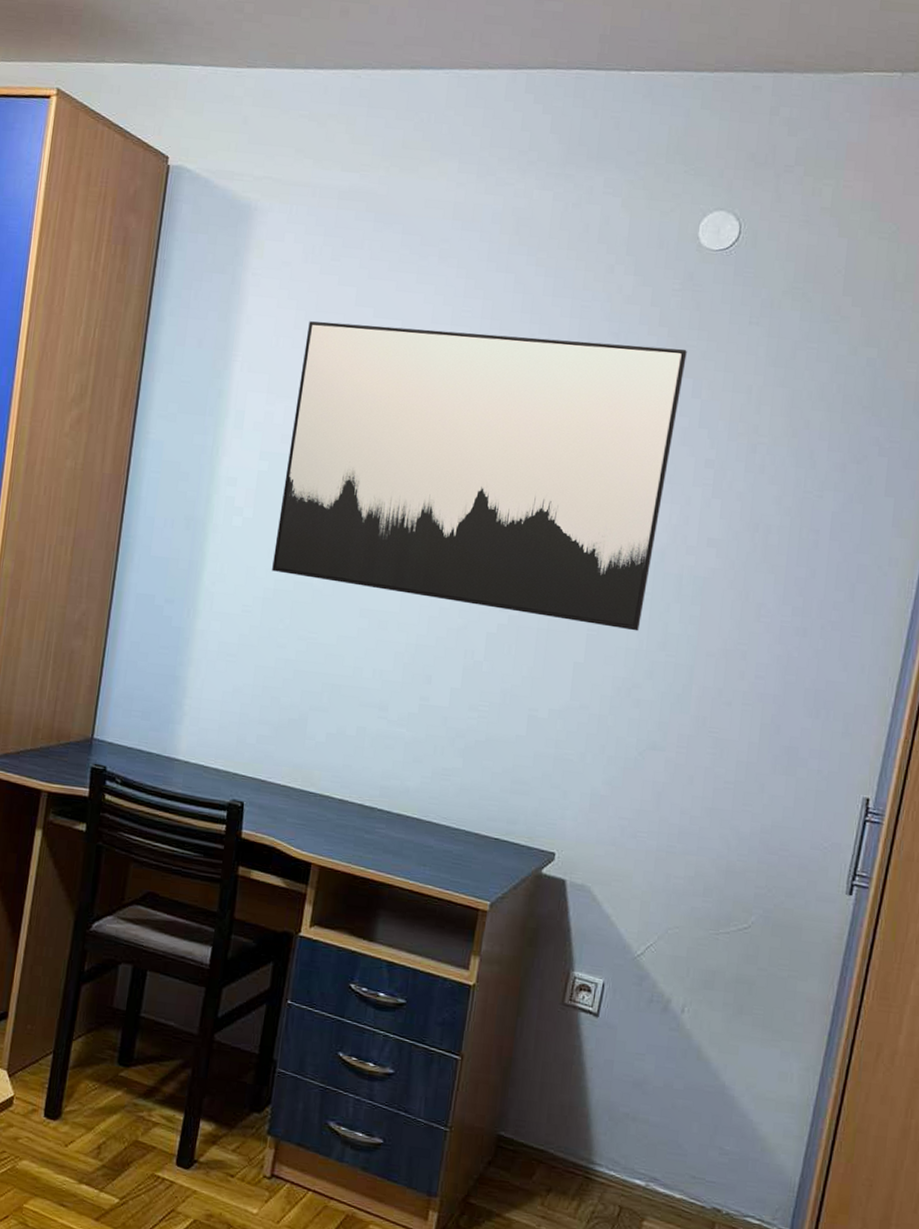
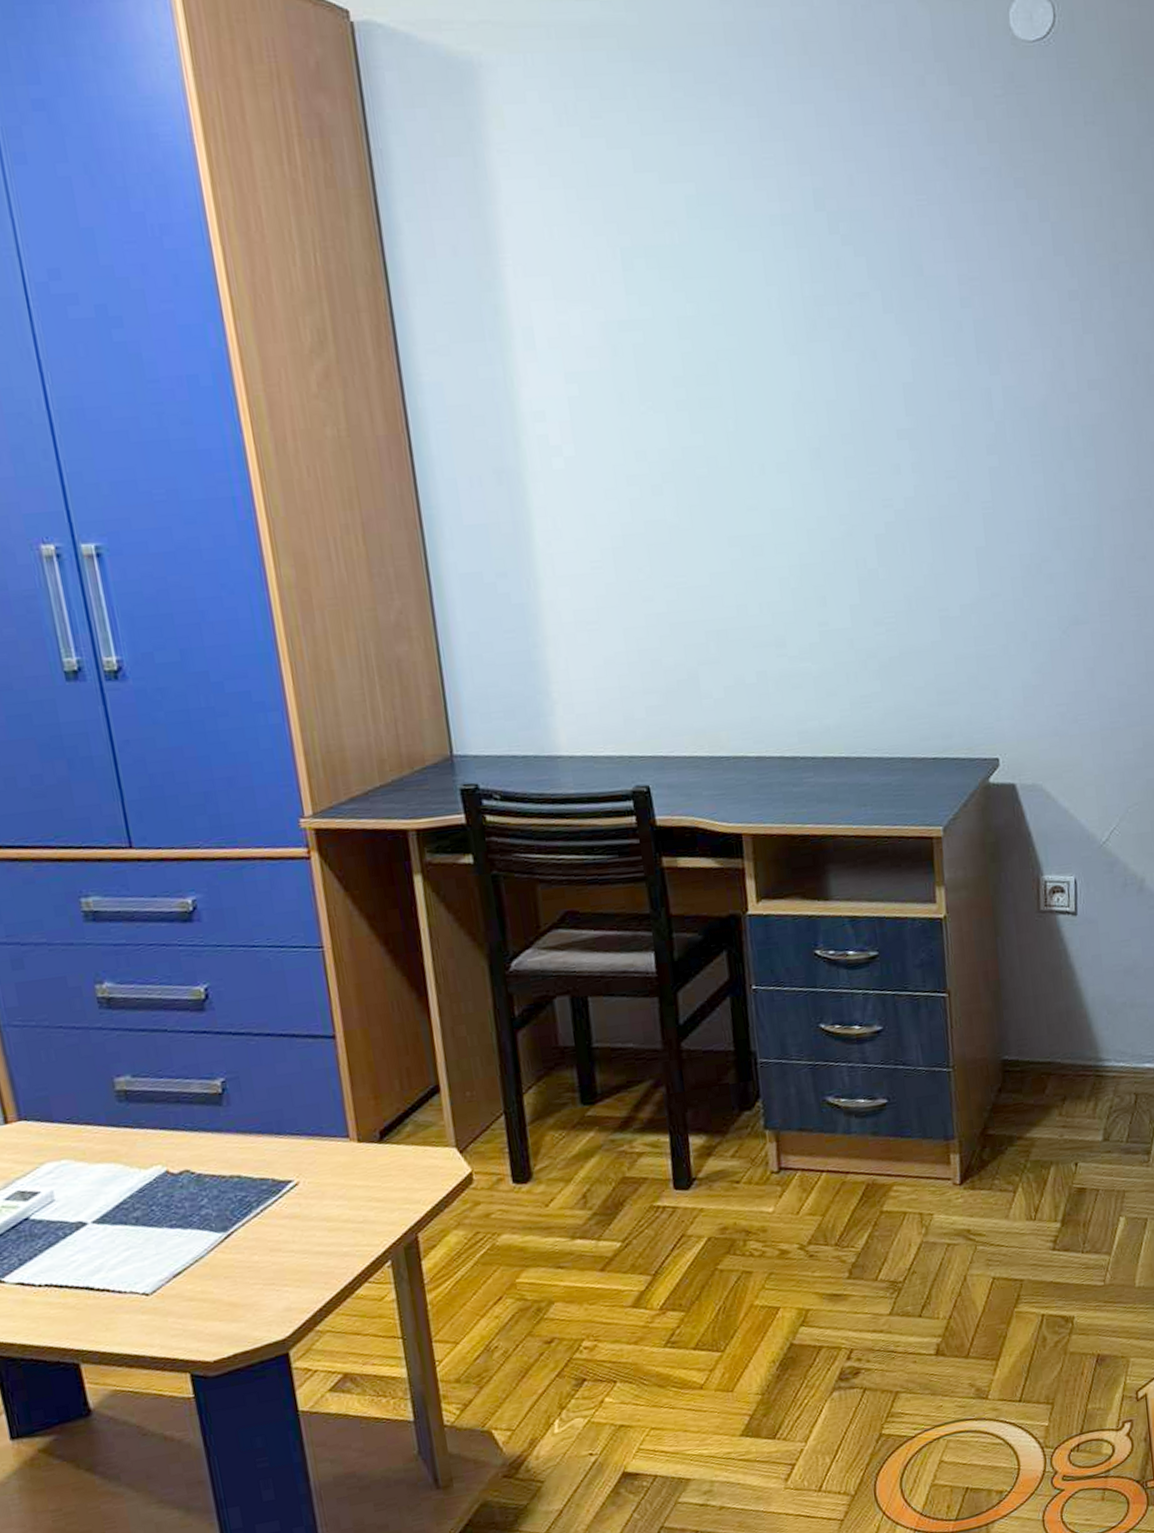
wall art: present [272,321,687,631] -> none [583,165,1037,515]

